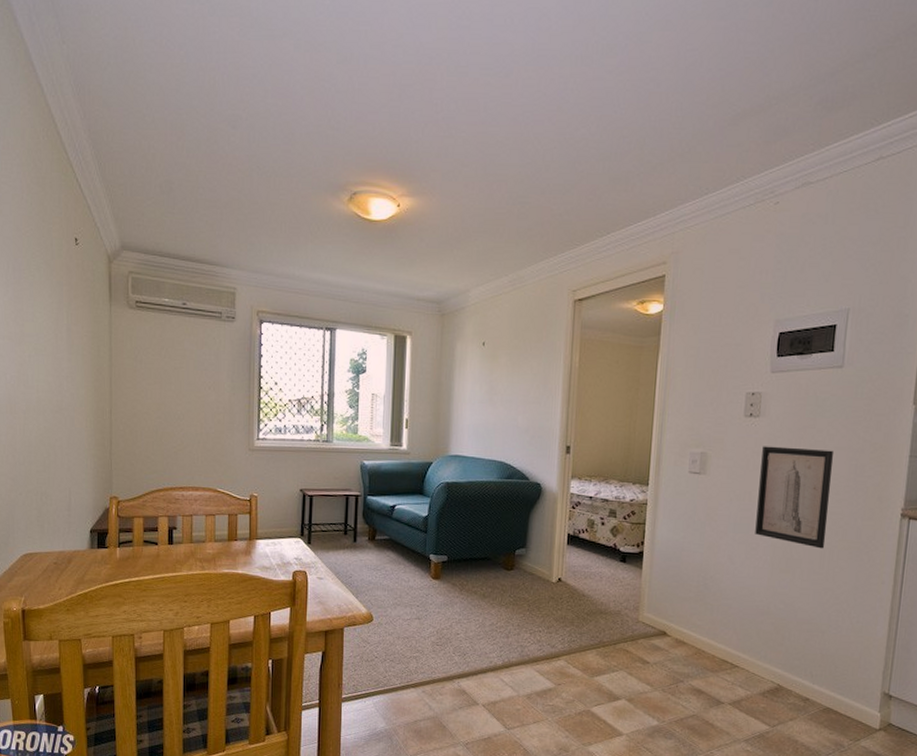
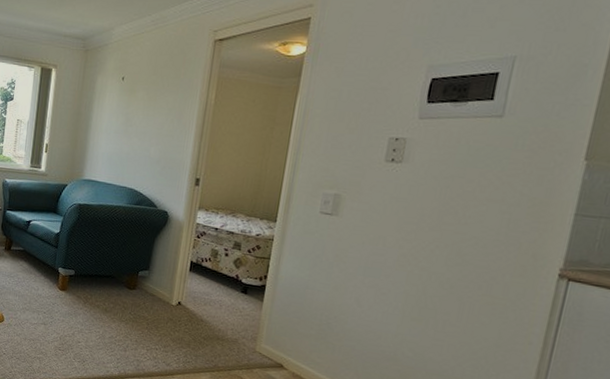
wall art: present [755,446,833,549] -> none [387,192,484,302]

